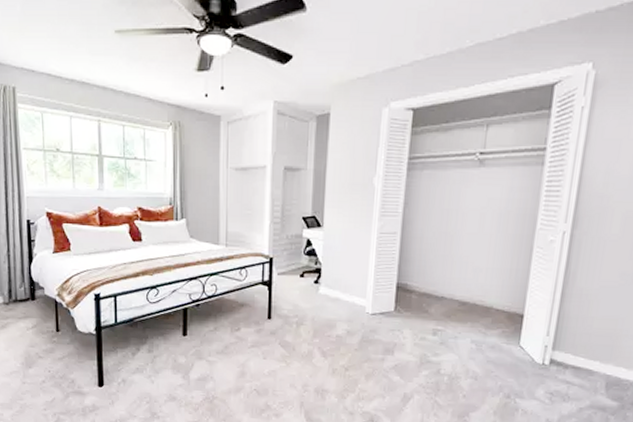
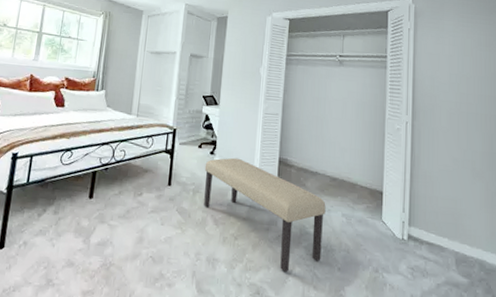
bench: none [308,286,453,400] -> present [204,157,326,272]

